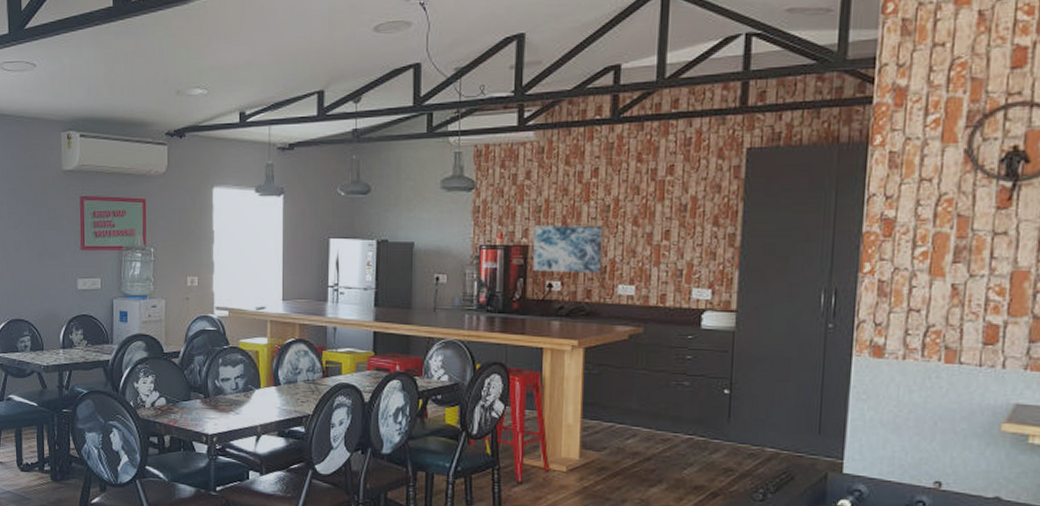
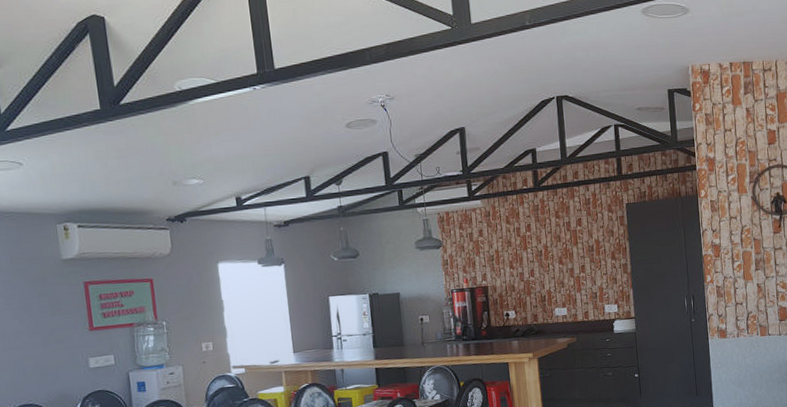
wall art: present [533,225,603,273] -> none [490,266,542,305]

